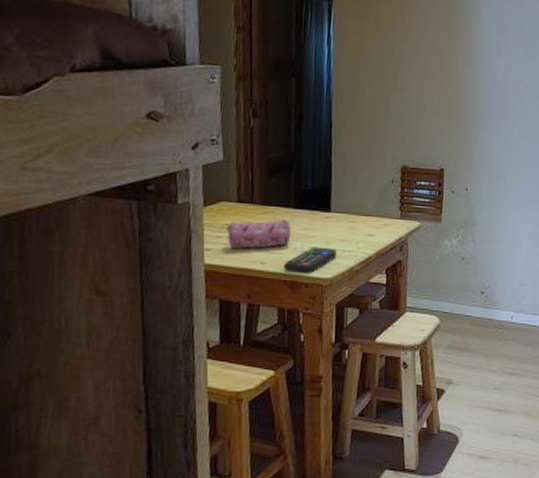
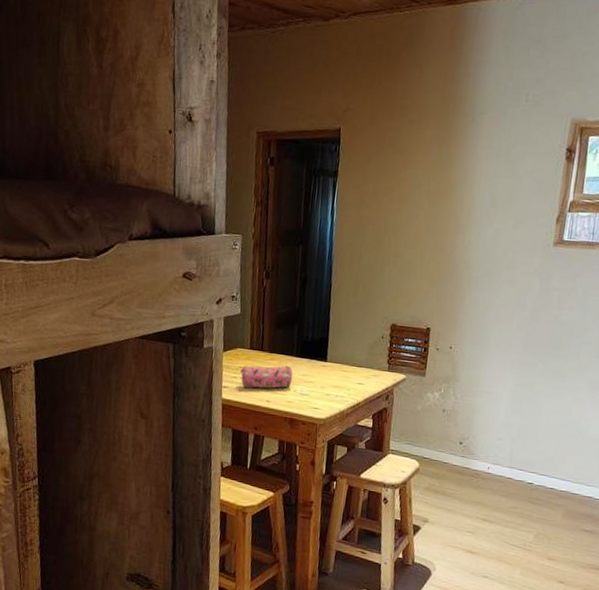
remote control: present [283,247,337,274] -> none [285,390,331,414]

